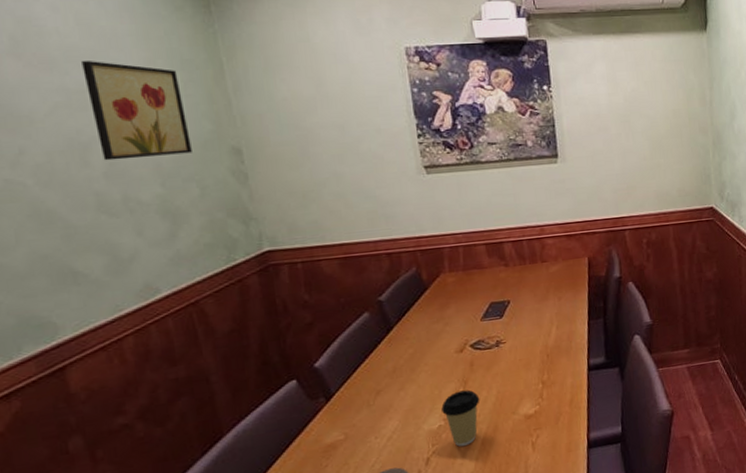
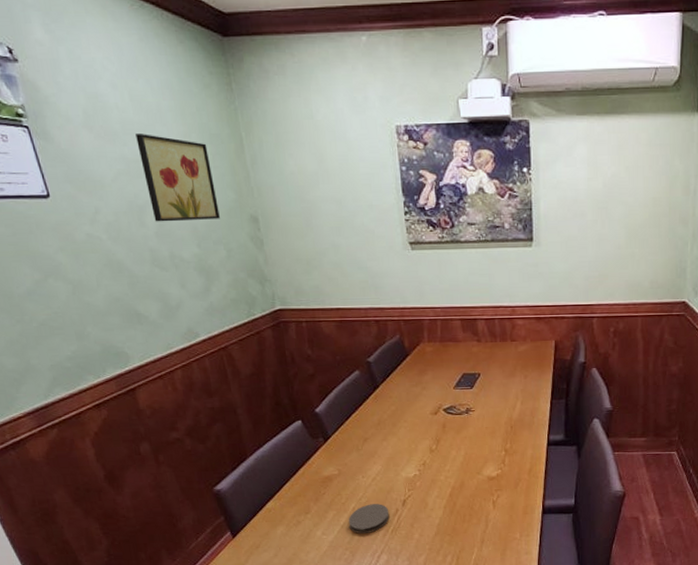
coffee cup: present [441,389,480,447] -> none [417,448,450,495]

